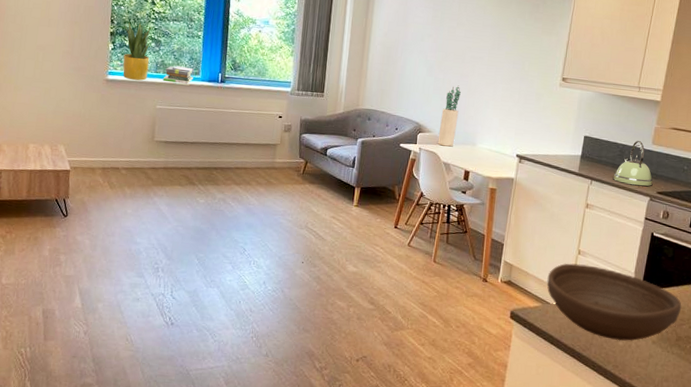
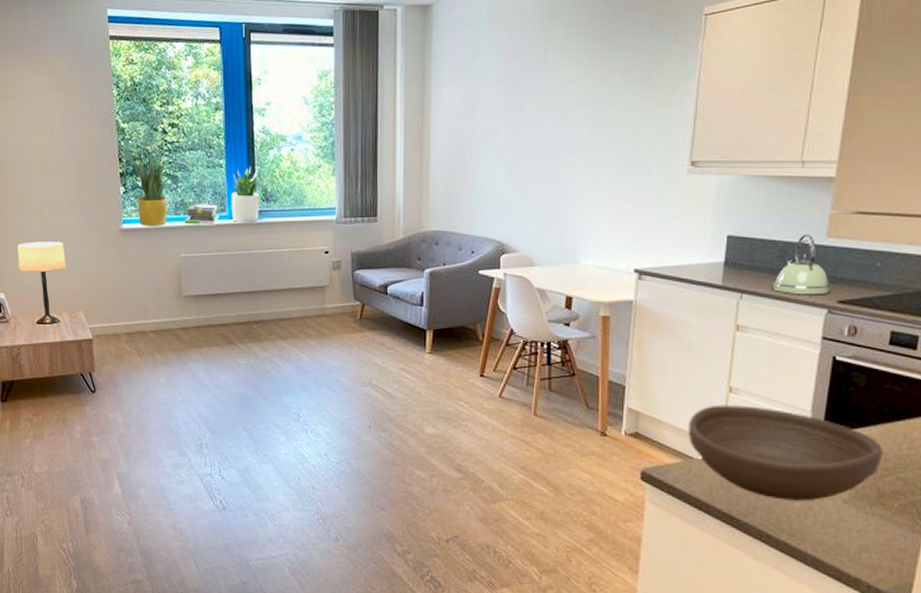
table lamp: none [8,81,53,155] -> present [17,241,66,325]
planter: none [204,41,231,87] -> present [231,167,261,223]
vase: present [437,85,461,147] -> none [527,188,553,268]

